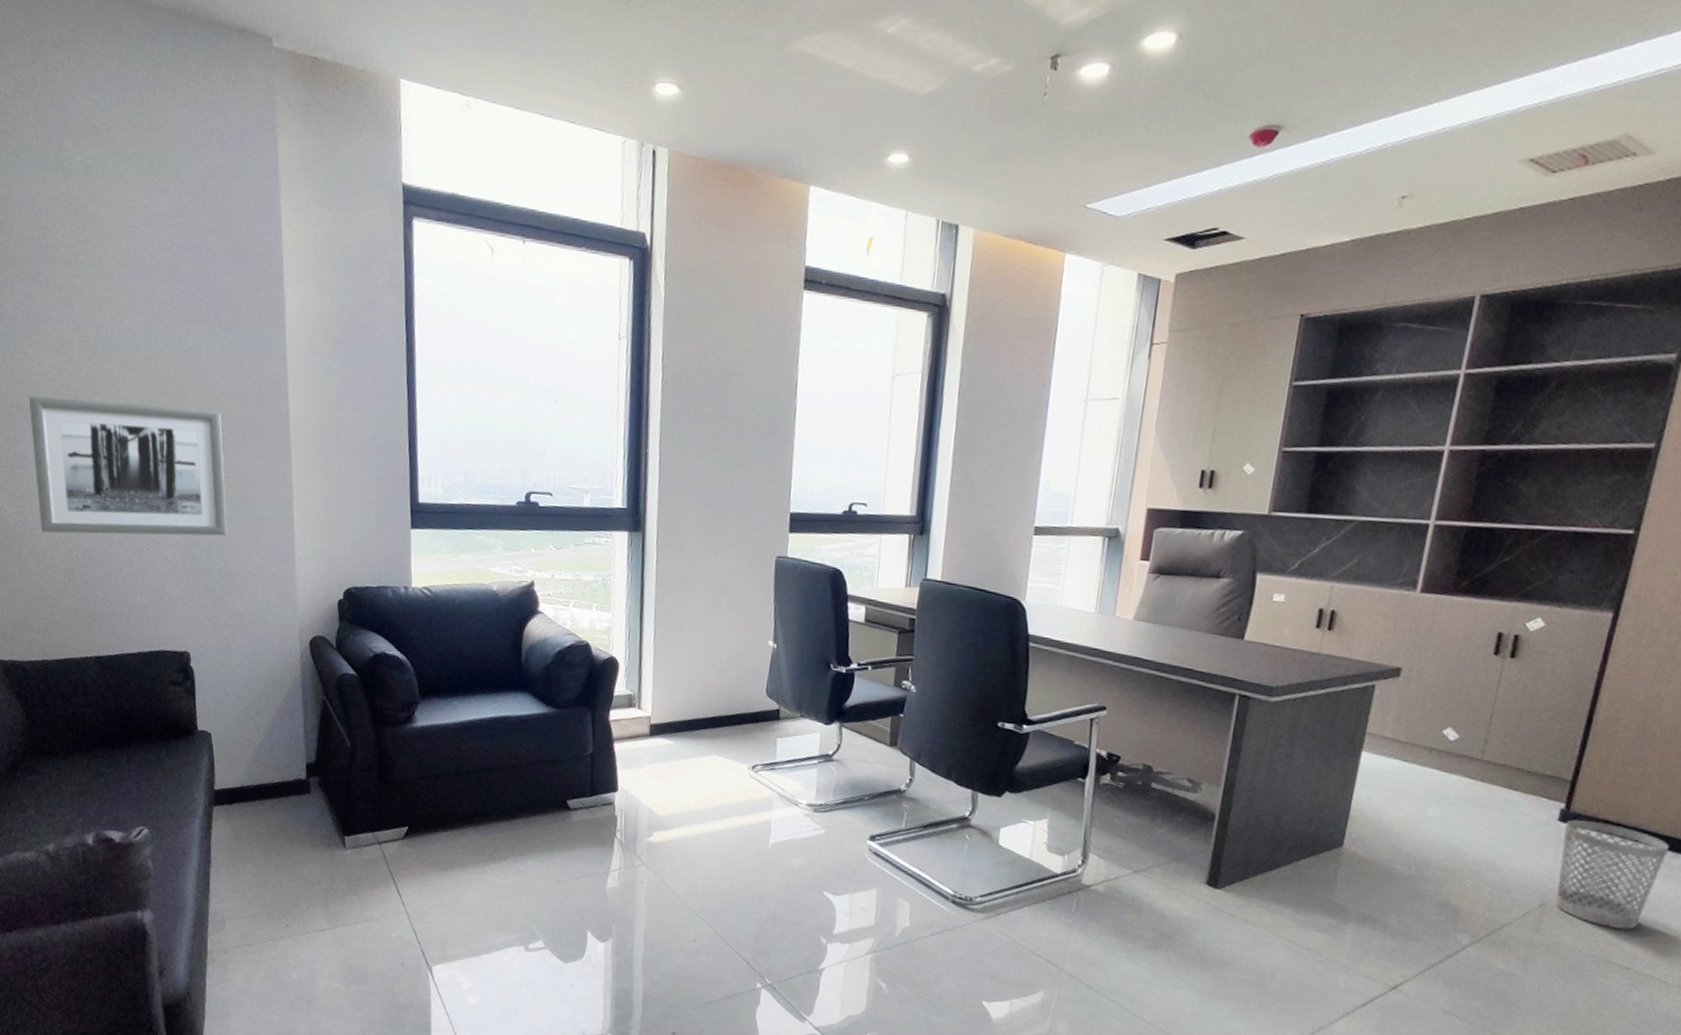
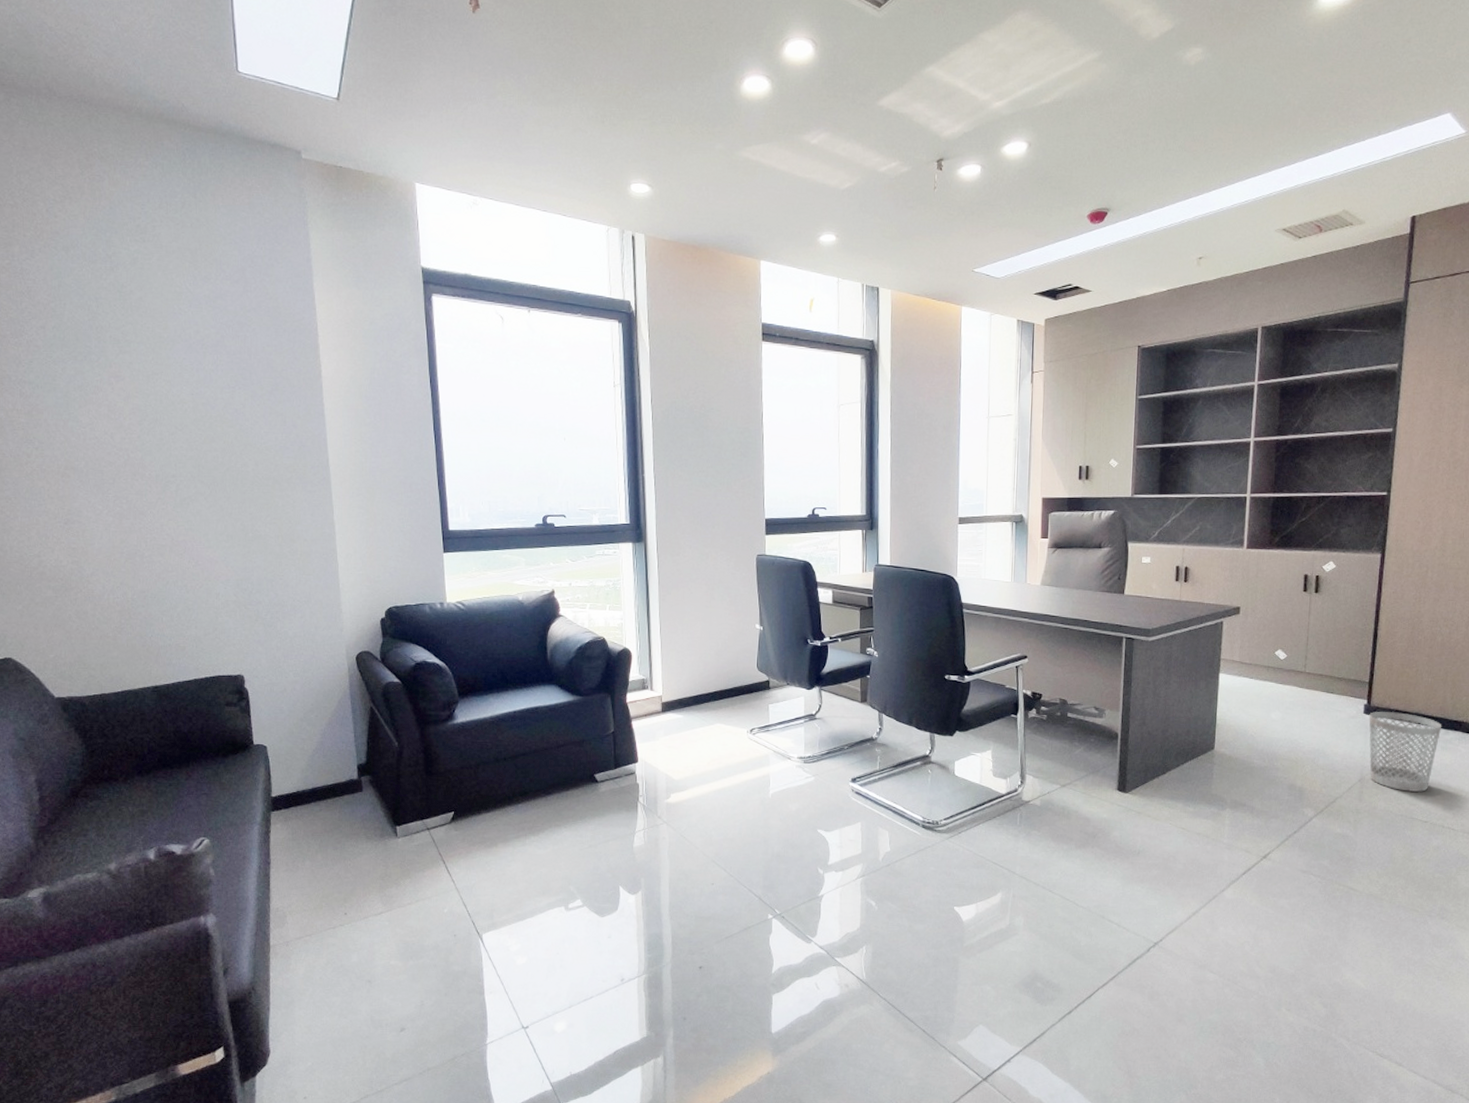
wall art: present [28,396,228,536] -> none [82,458,276,579]

